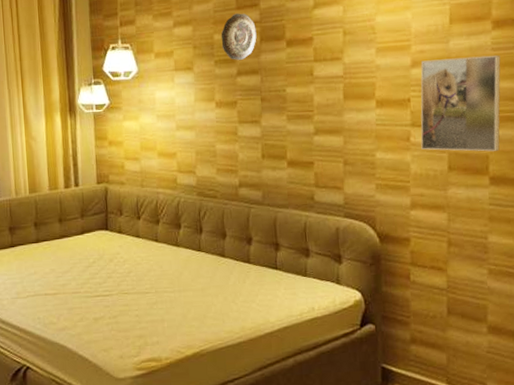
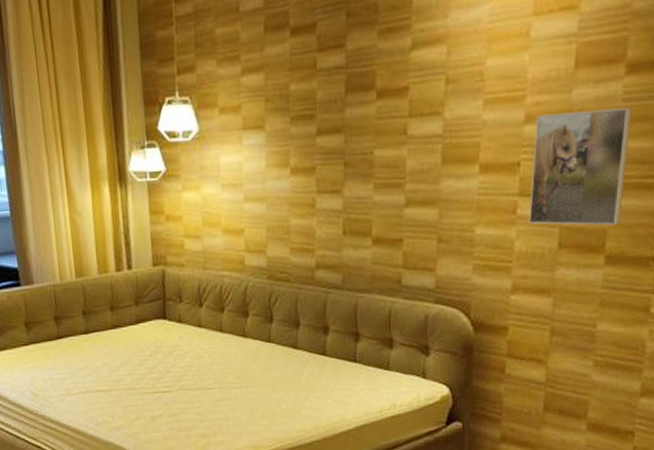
decorative plate: present [221,13,257,61] -> none [298,56,341,117]

